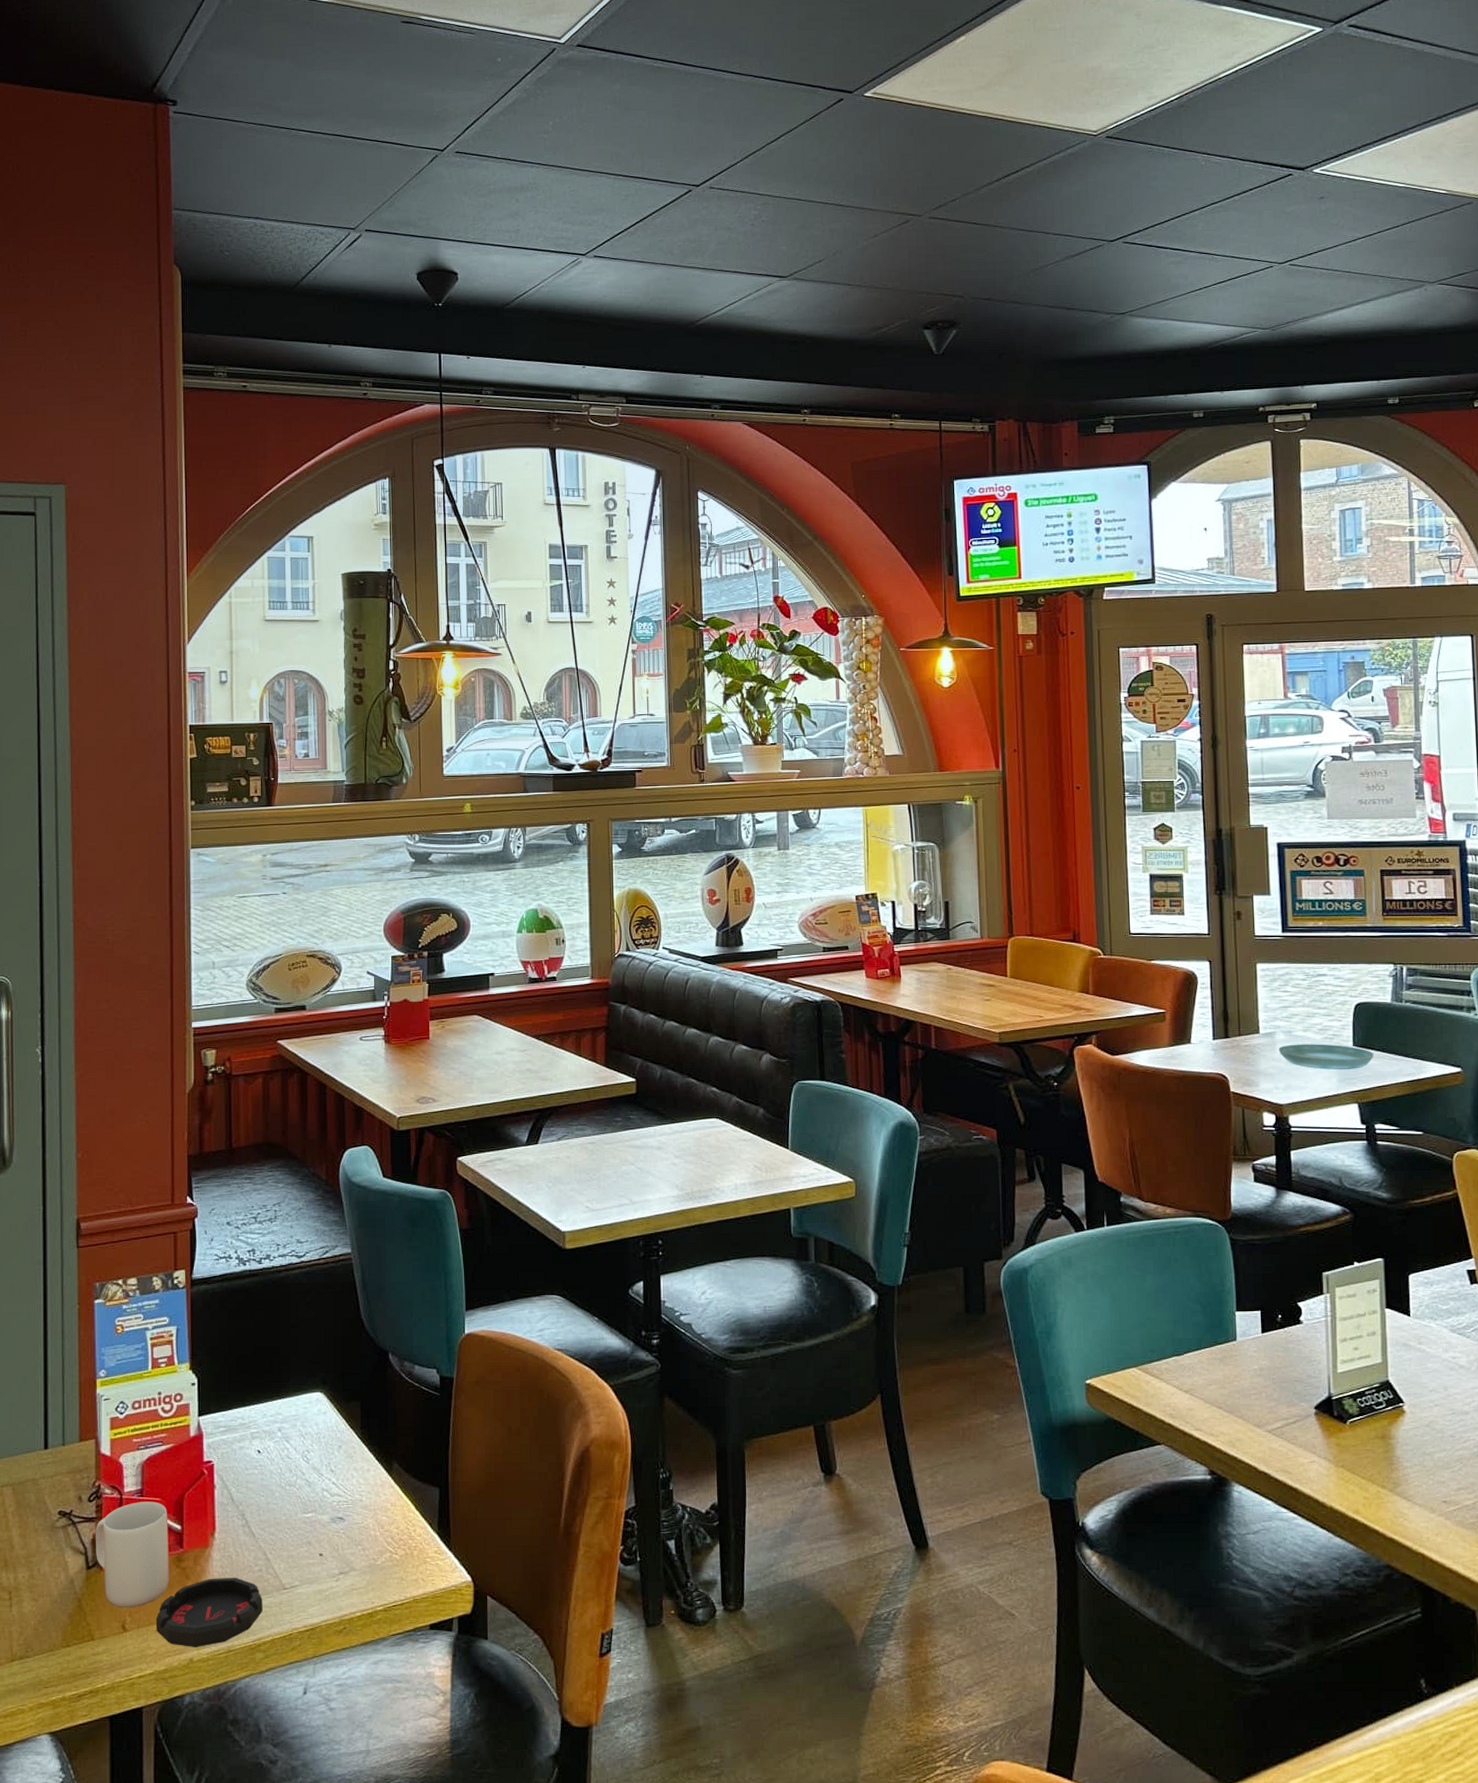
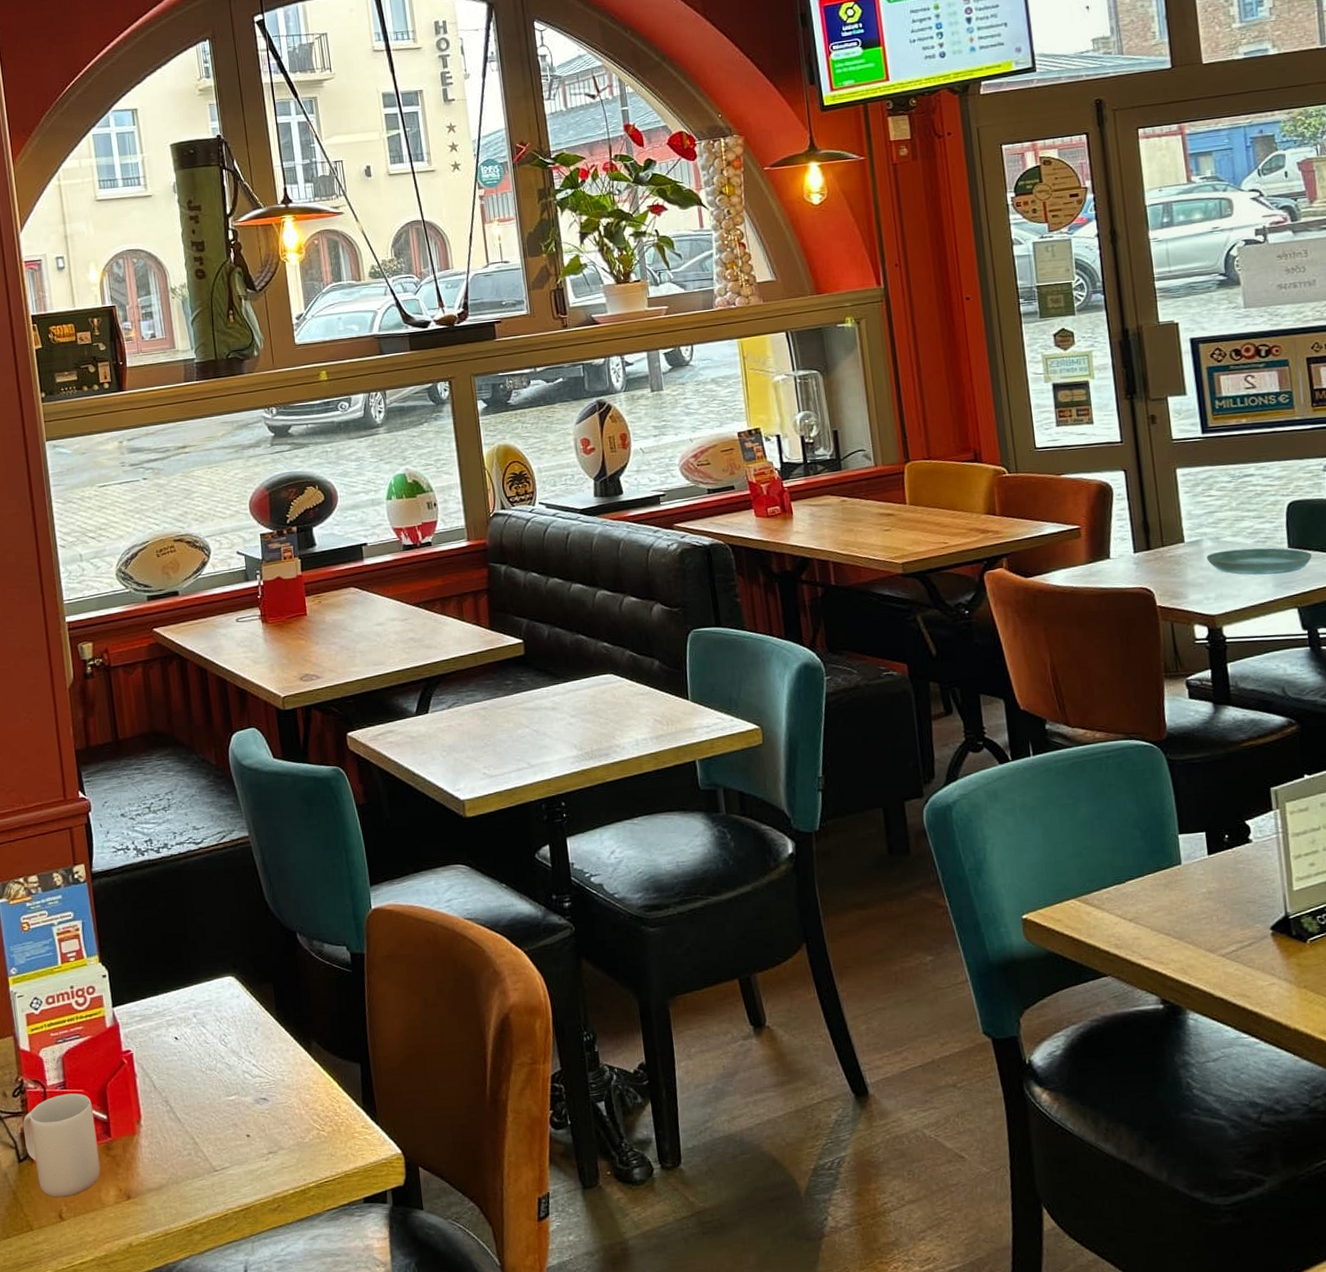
ashtray: present [155,1577,263,1647] -> none [91,1162,196,1232]

